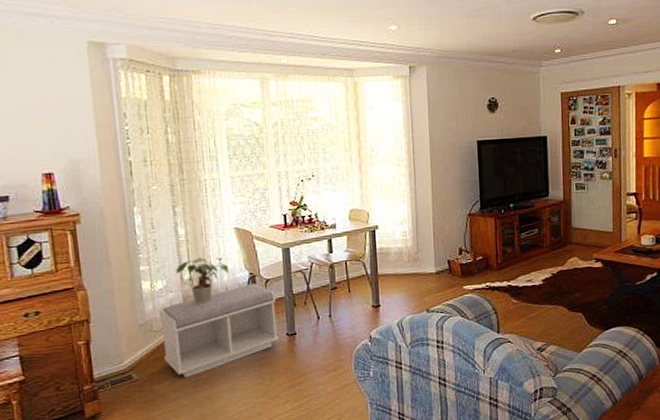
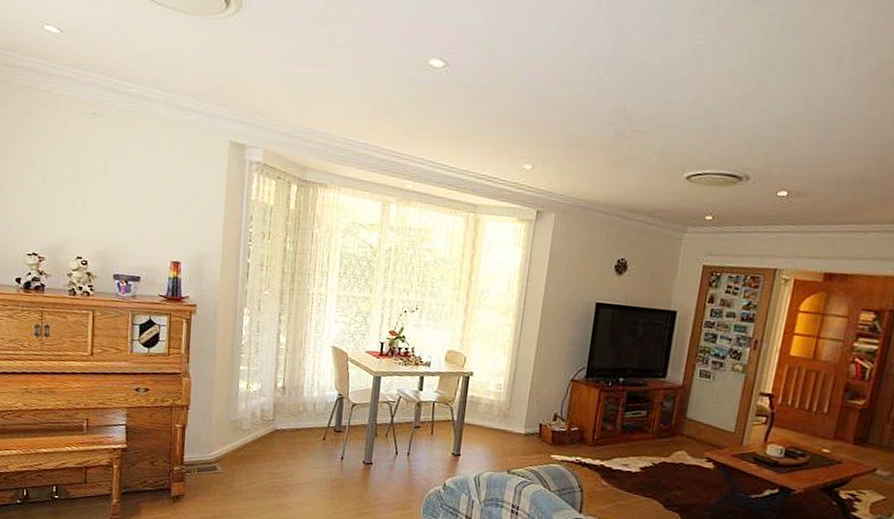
bench: present [158,283,279,378] -> none [247,404,360,482]
potted plant: present [176,257,229,304] -> none [272,368,320,414]

